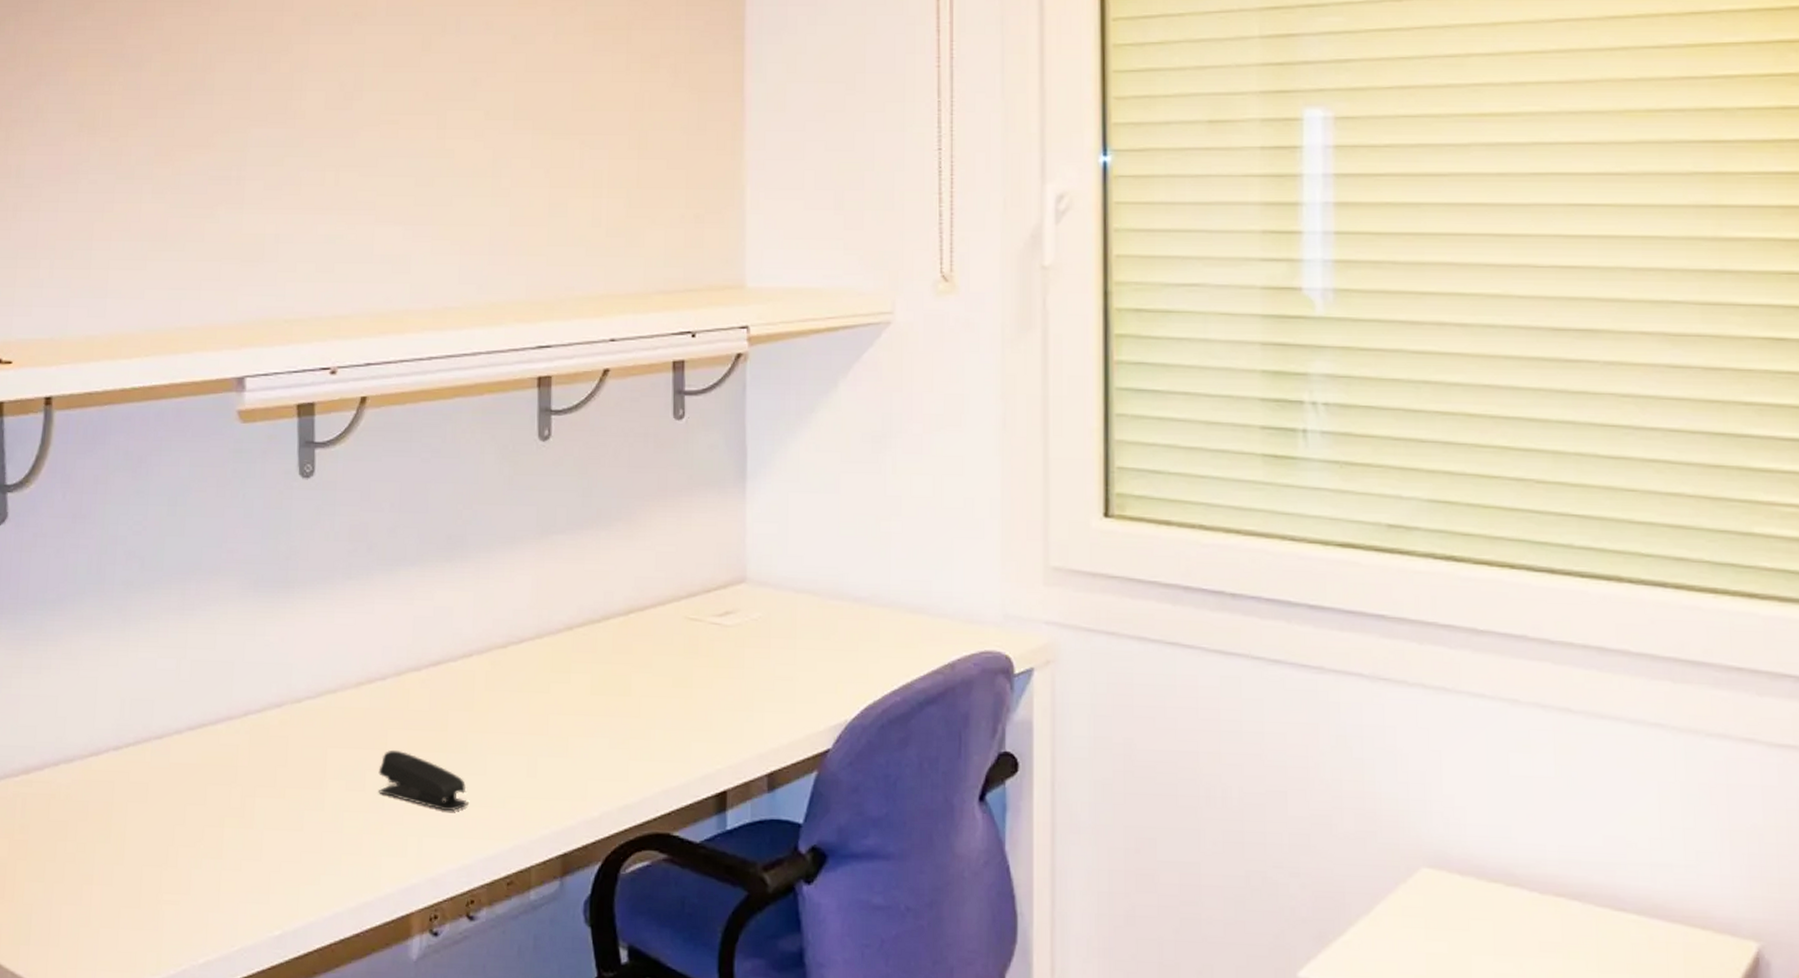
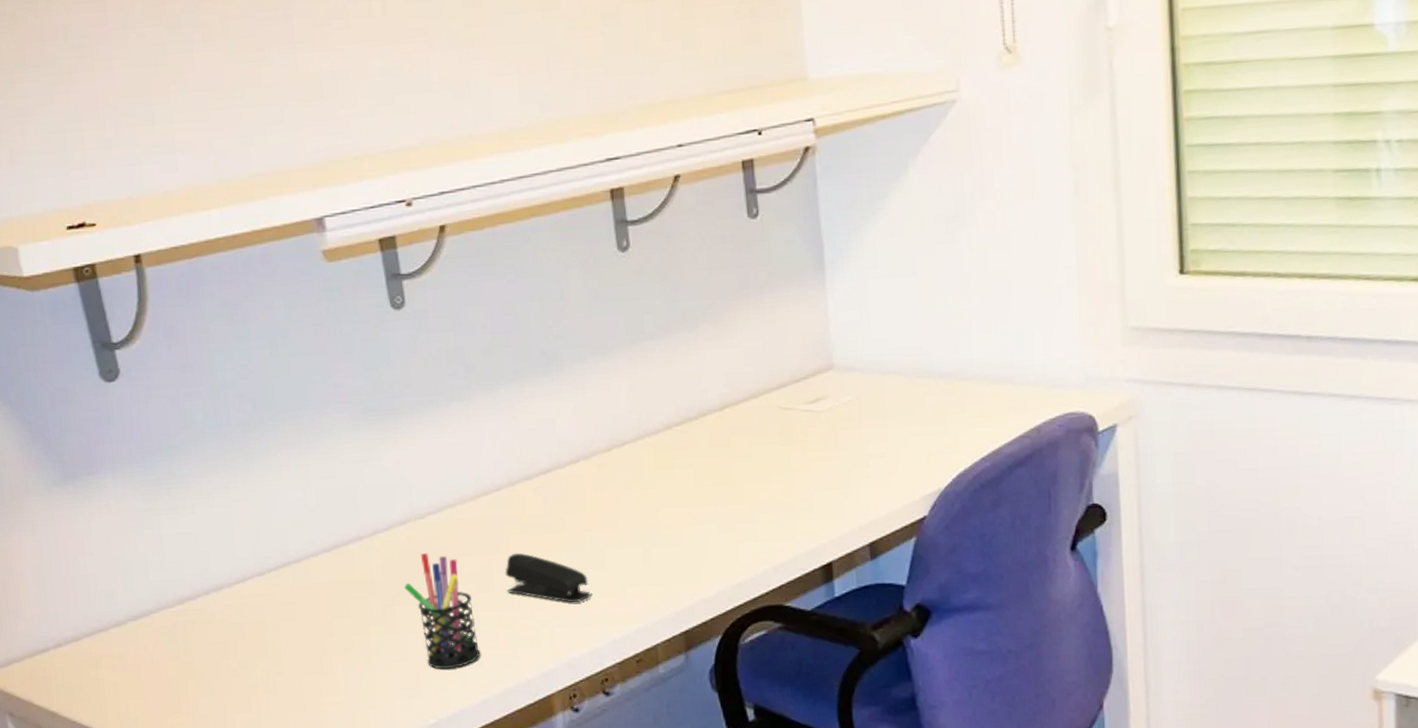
pen holder: none [268,740,340,875] -> present [403,552,481,670]

